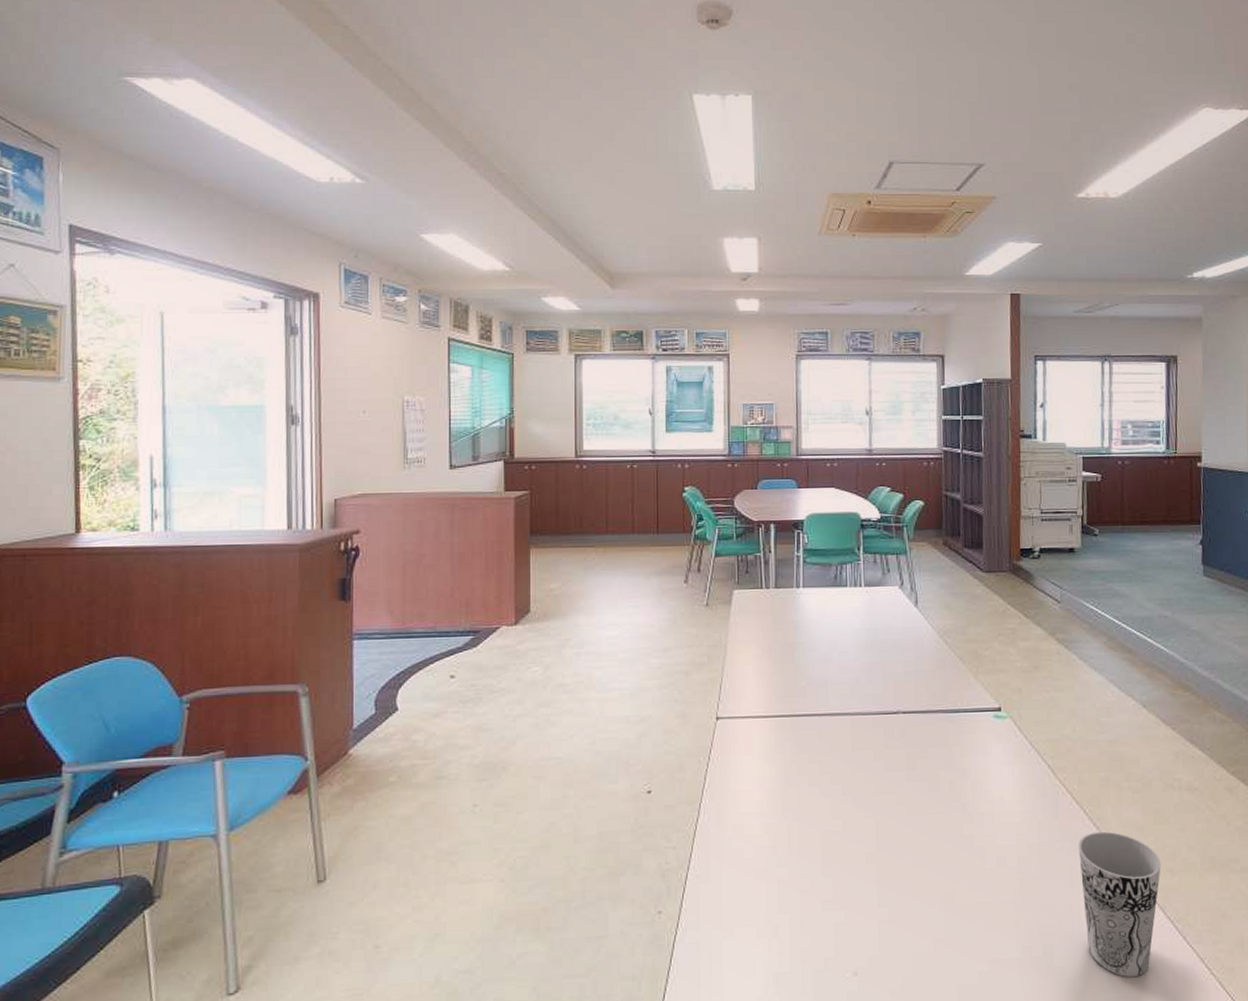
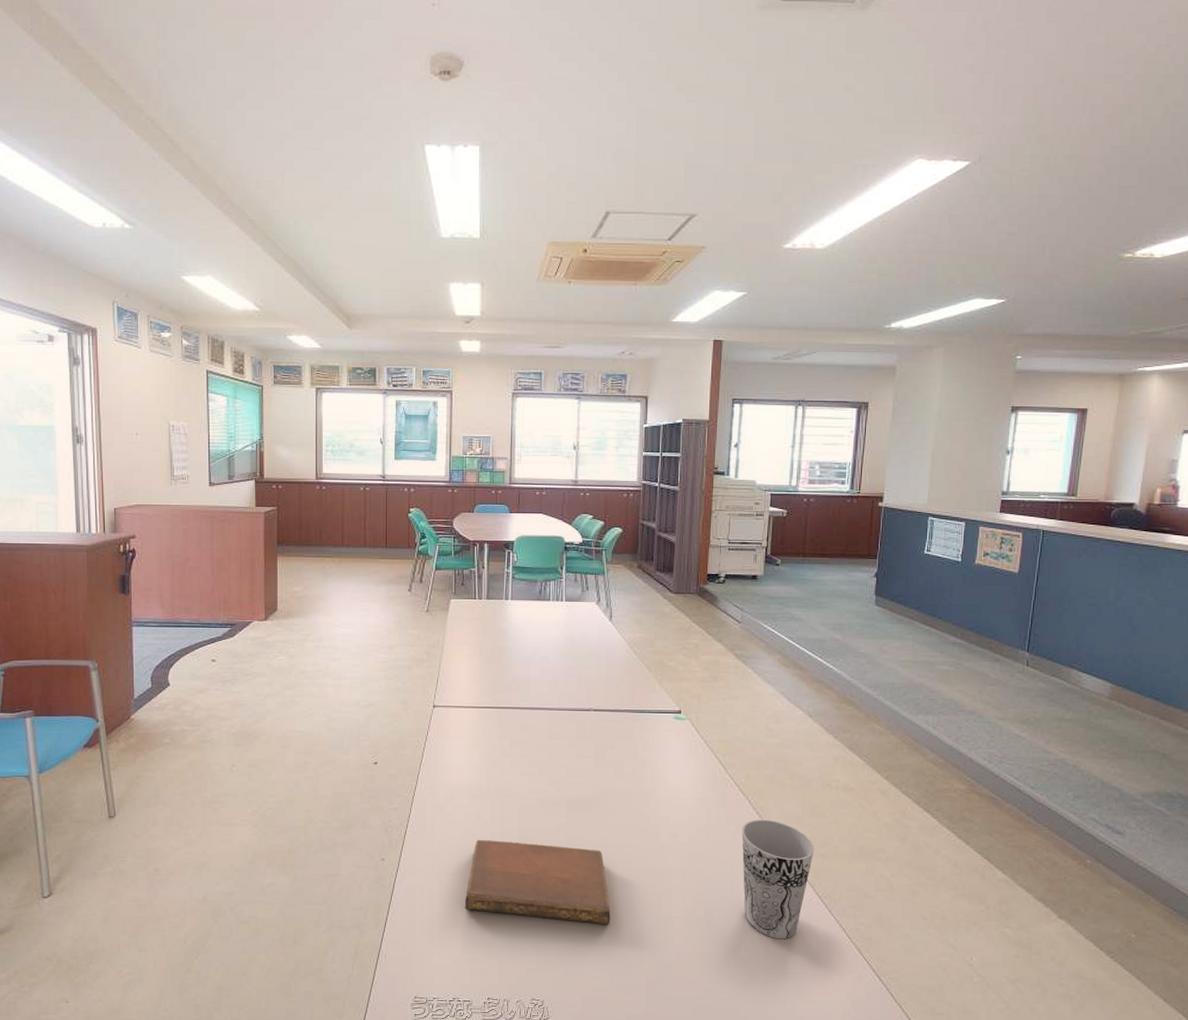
notebook: none [761,878,934,976] -> present [465,840,611,925]

